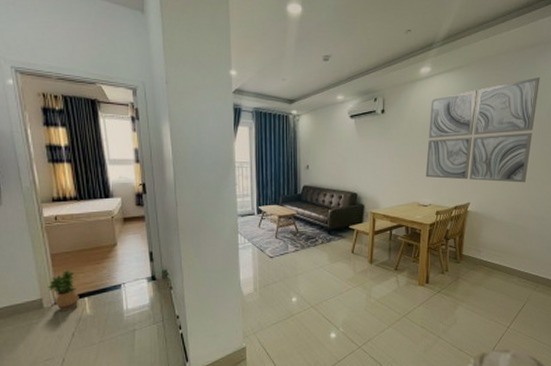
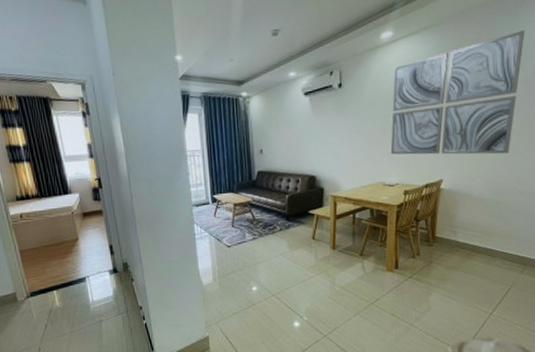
potted plant: present [47,270,79,311] -> none [19,265,49,304]

